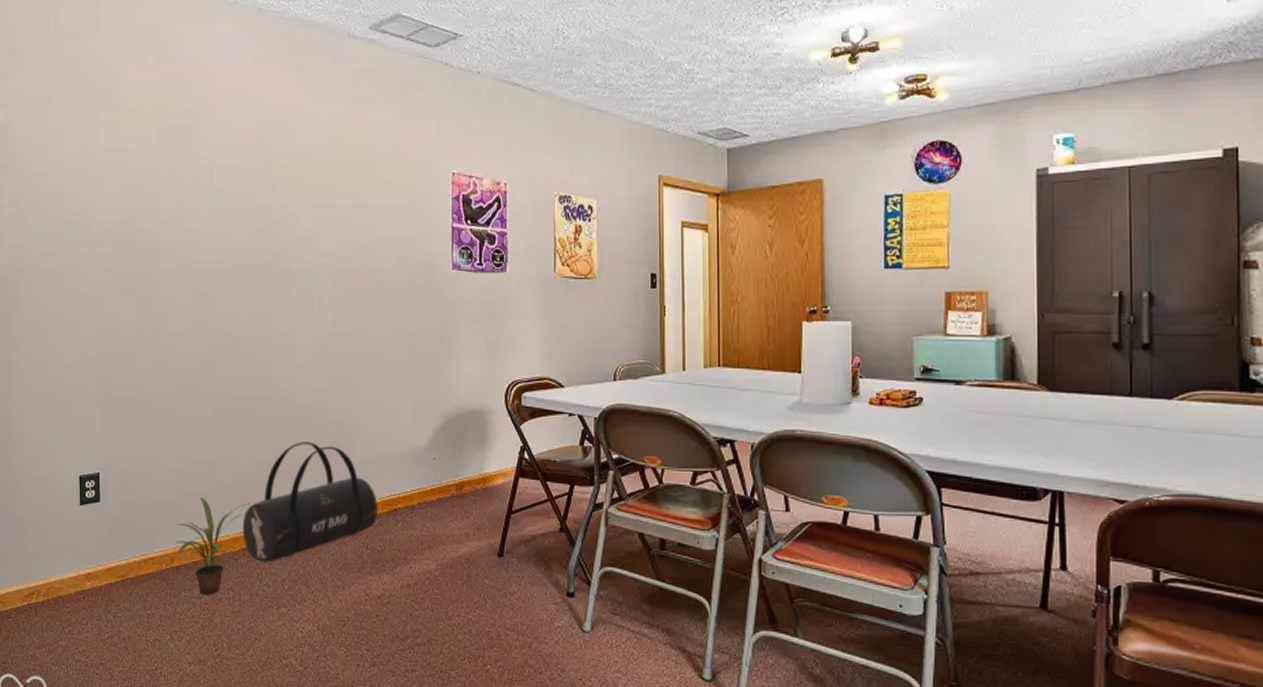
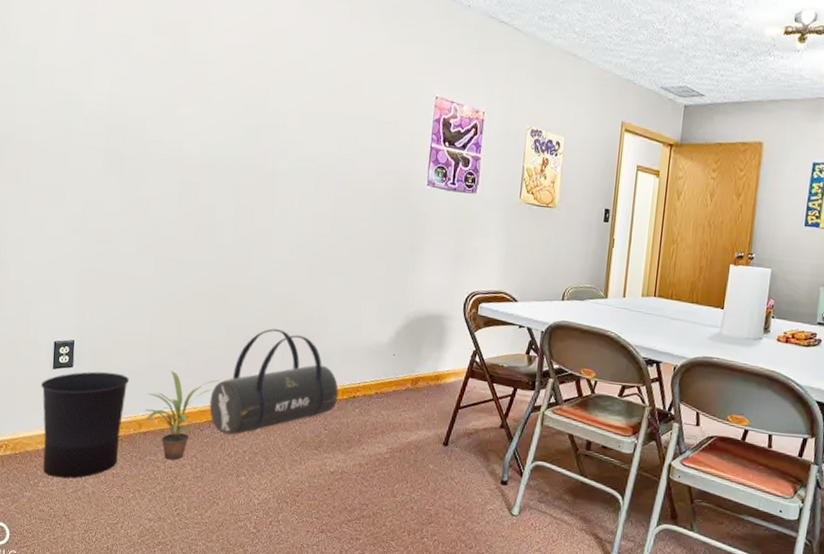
waste bin: none [68,504,158,623] -> present [40,371,130,478]

